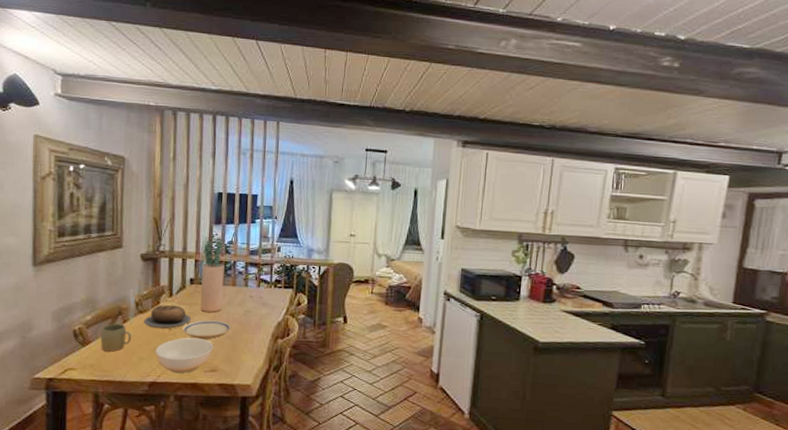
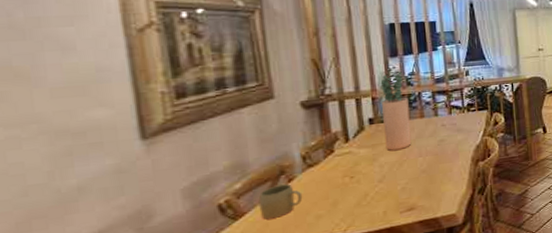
bread: present [143,305,191,330] -> none [315,149,376,181]
bowl: present [155,338,213,373] -> none [335,179,407,222]
plate: present [182,320,231,339] -> none [367,156,425,181]

